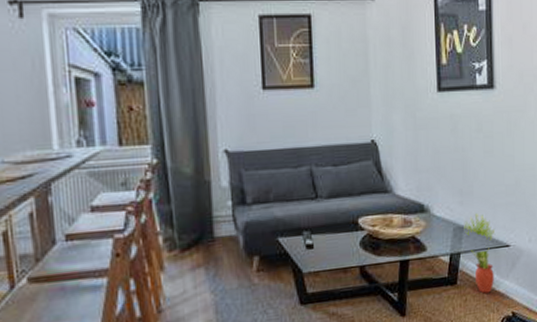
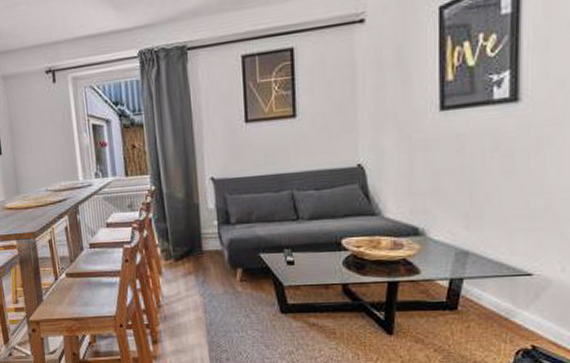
potted plant: present [464,214,494,294] -> none [469,239,511,322]

